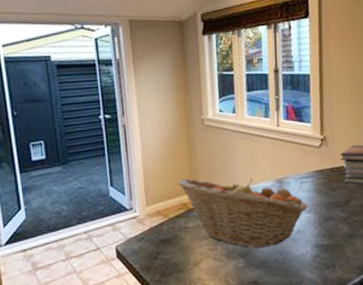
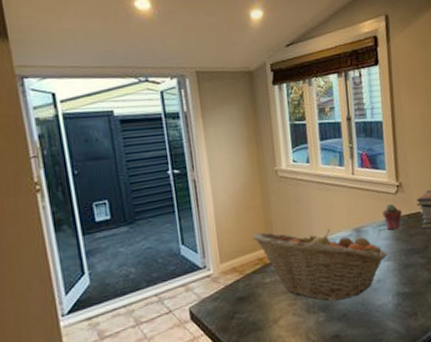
potted succulent: none [305,157,325,183] -> present [382,204,402,230]

